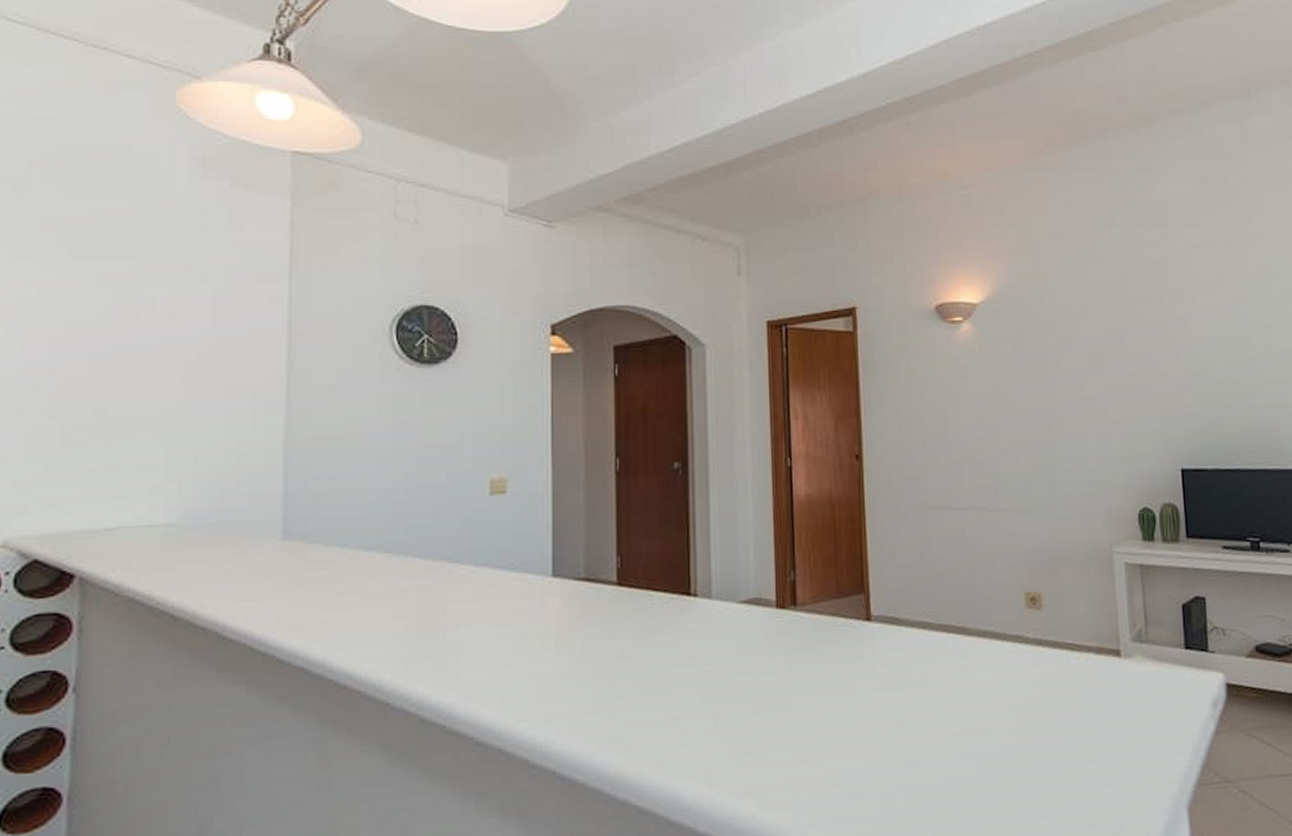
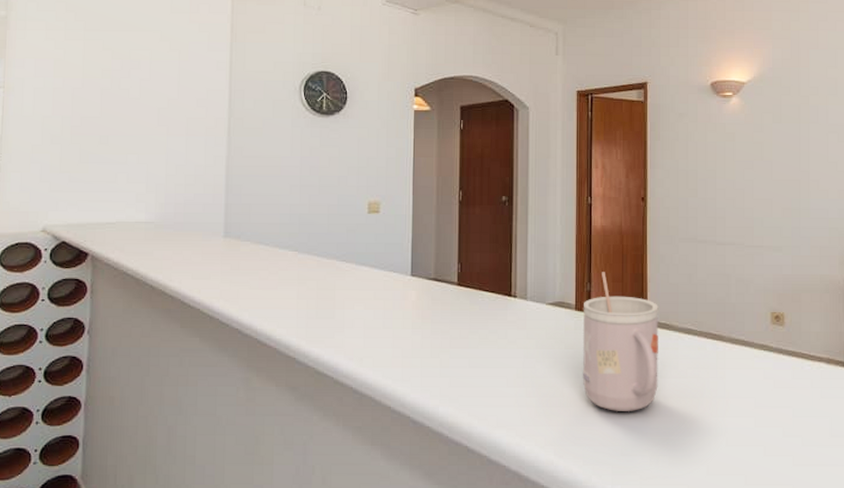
mug: none [787,554,888,739] -> present [582,272,658,411]

